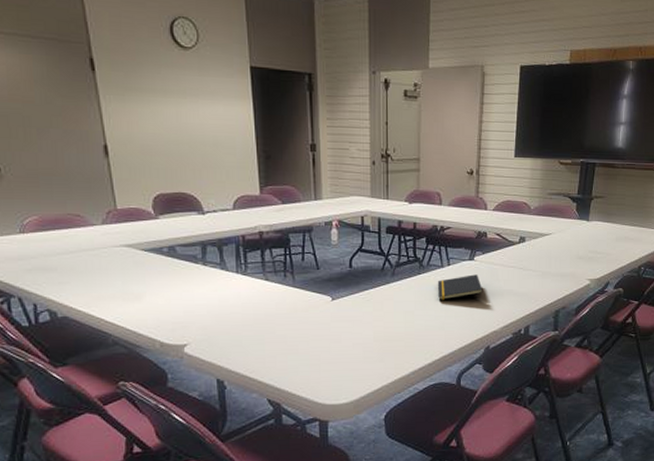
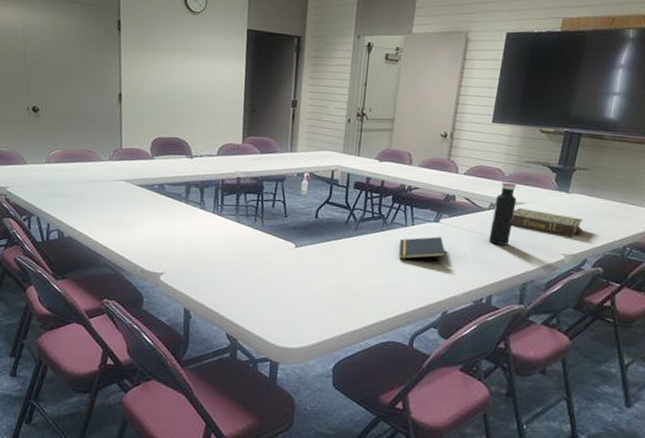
water bottle: none [522,215,543,277] -> present [489,182,517,246]
book: none [541,239,604,262] -> present [511,208,584,236]

